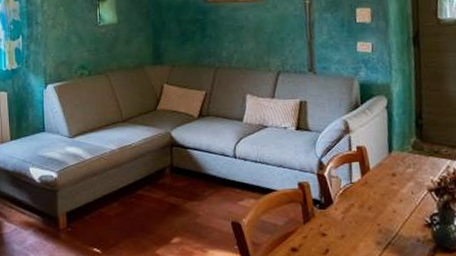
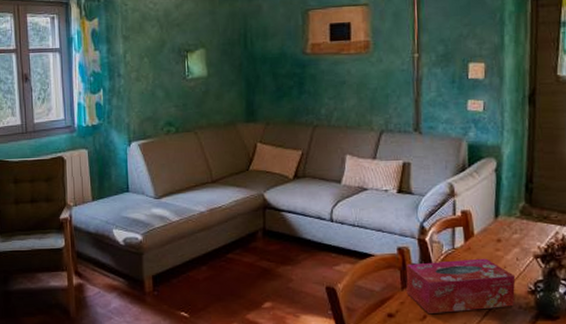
tissue box: none [307,192,413,247] -> present [406,258,516,313]

